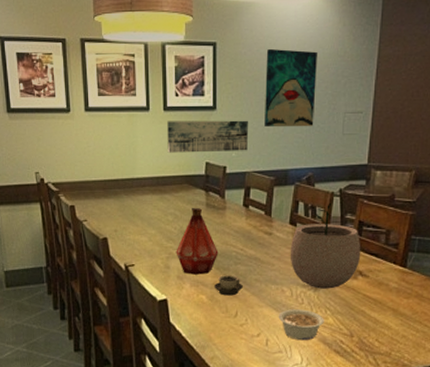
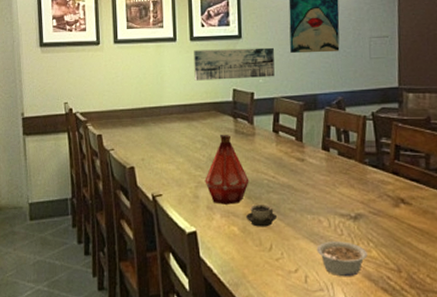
plant pot: present [290,202,361,289] -> none [324,126,401,218]

